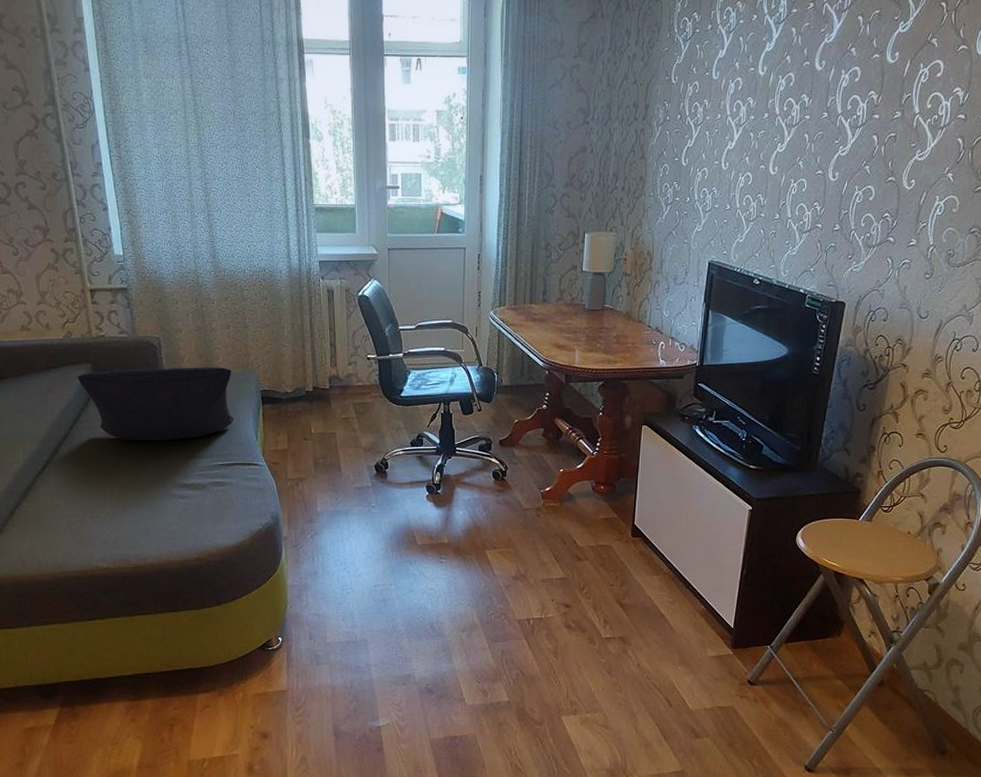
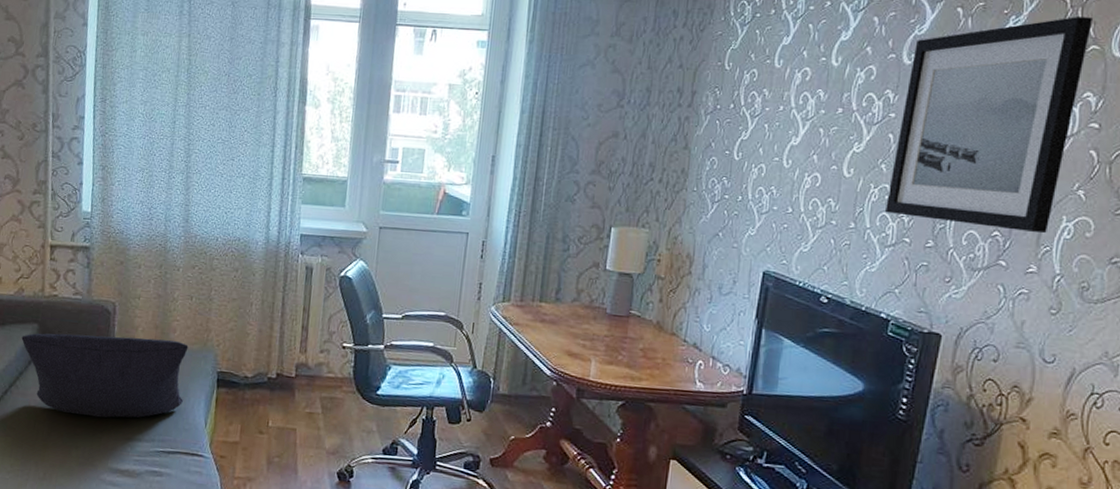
wall art: none [803,20,963,211] -> present [885,17,1092,233]

